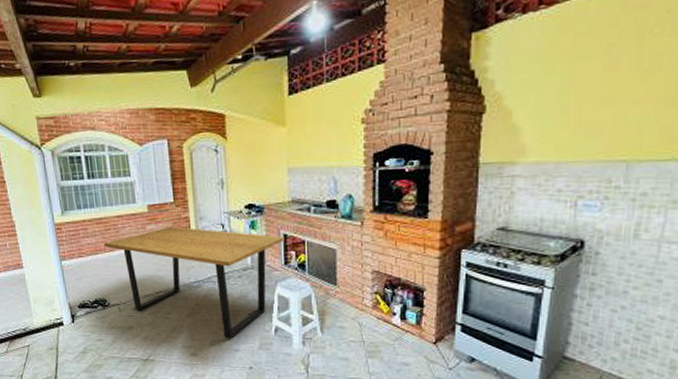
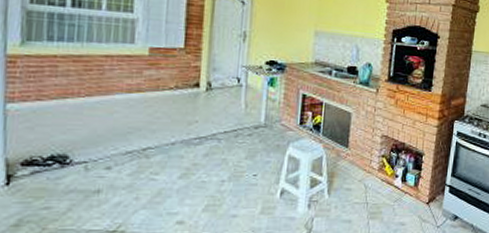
dining table: present [104,227,285,339] -> none [80,75,303,203]

